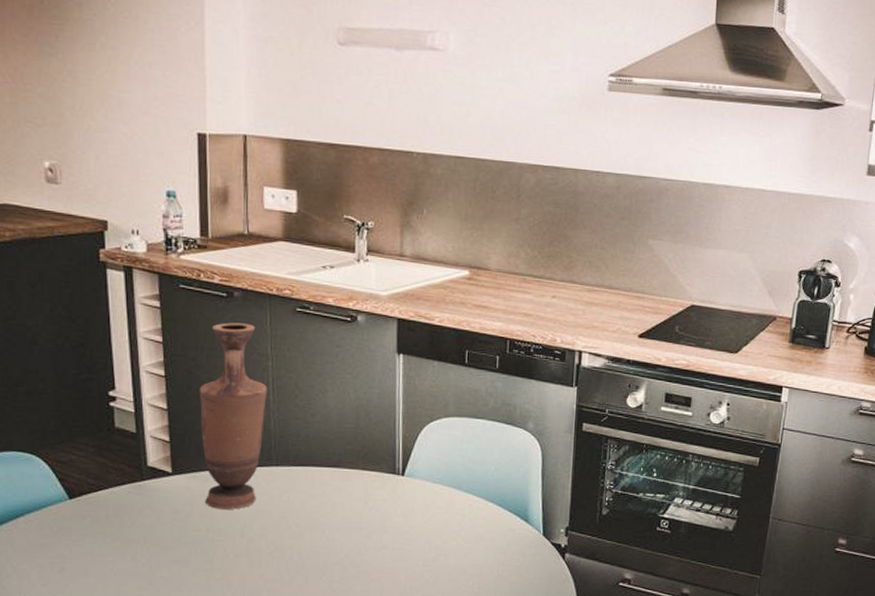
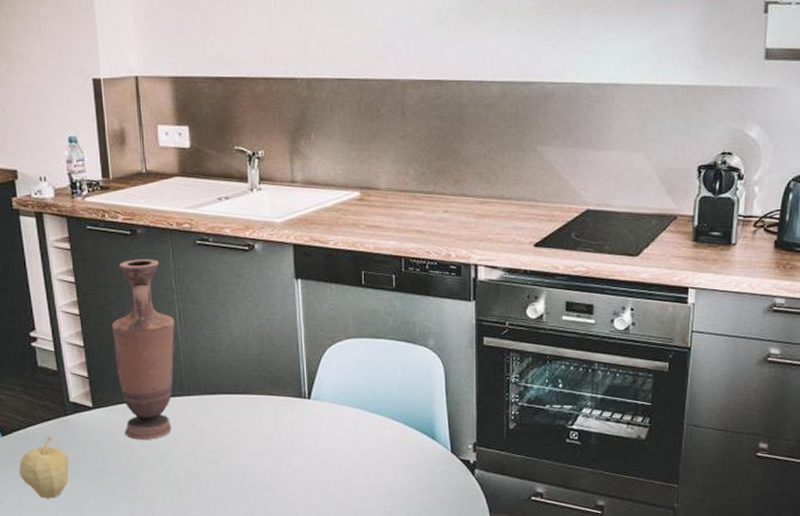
fruit: none [86,501,142,567] -> present [19,436,70,499]

